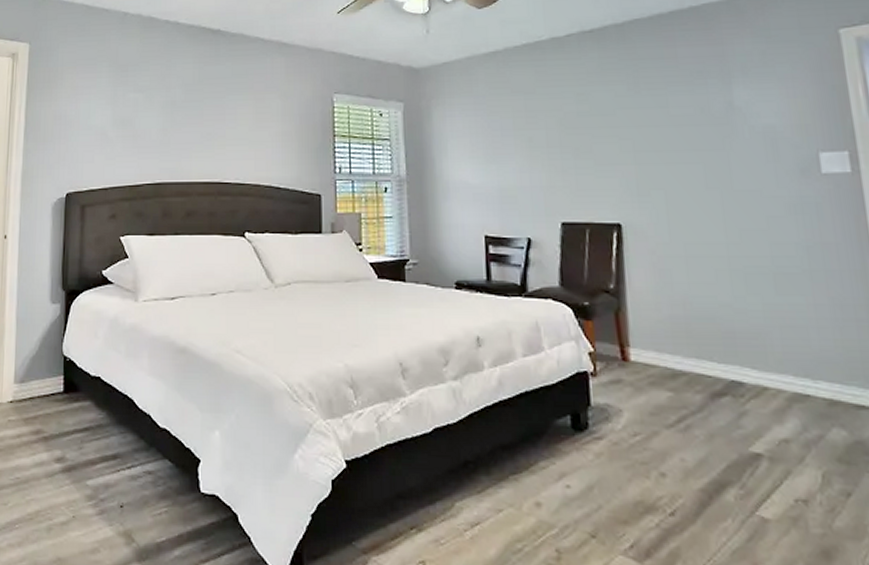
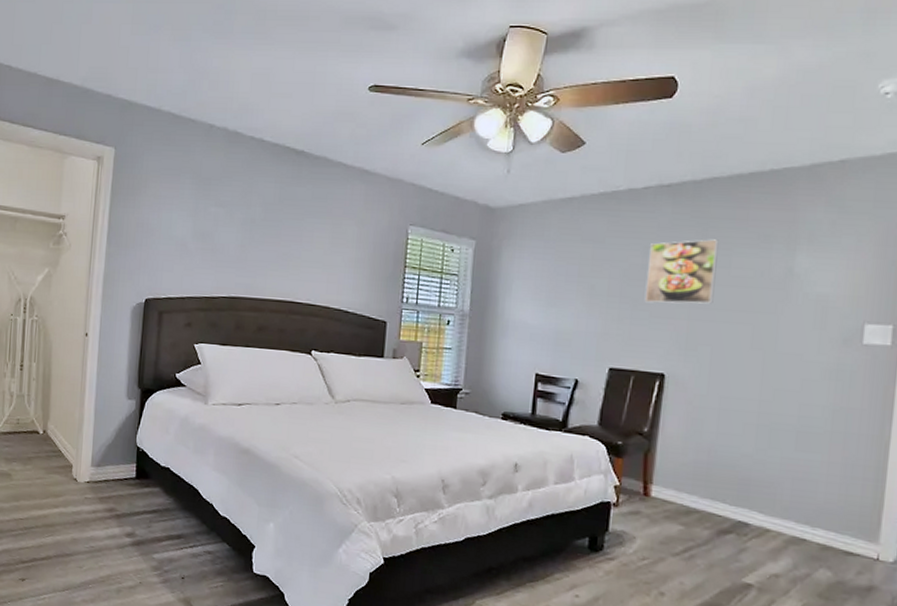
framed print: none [583,80,658,151] -> present [644,239,719,304]

